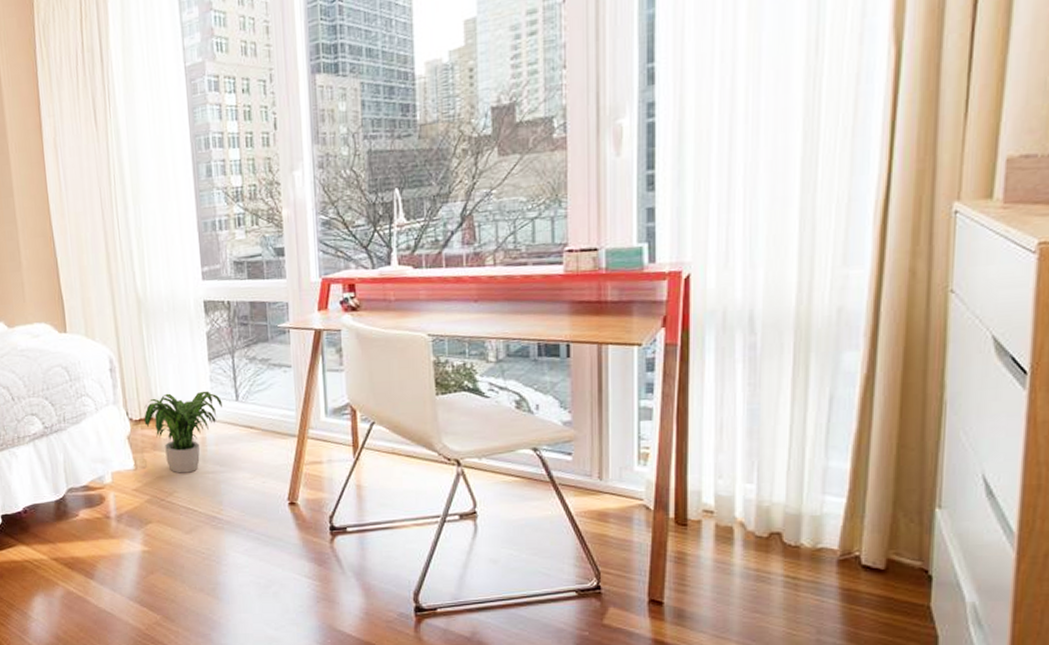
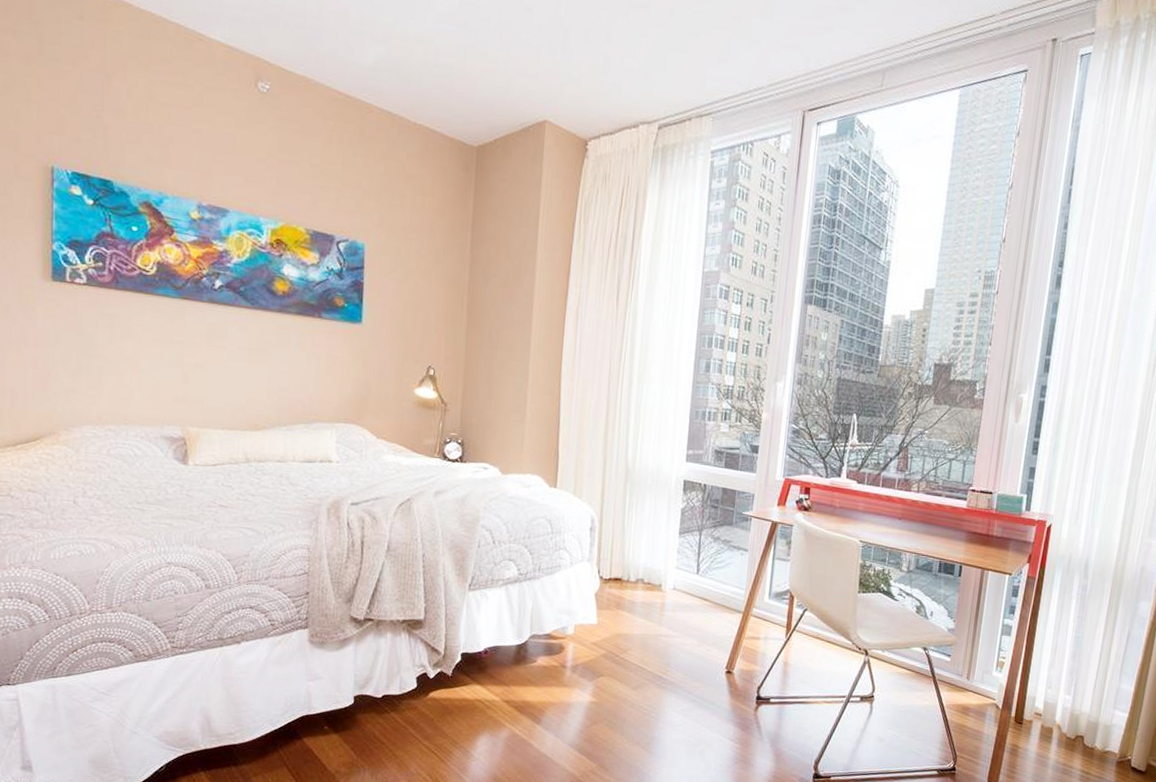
potted plant: present [144,390,222,473] -> none [613,558,684,634]

